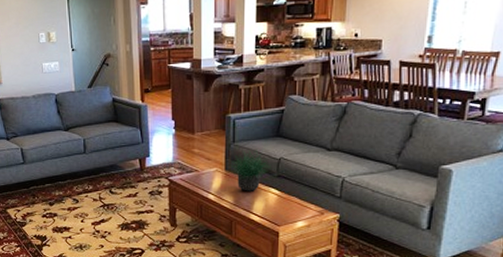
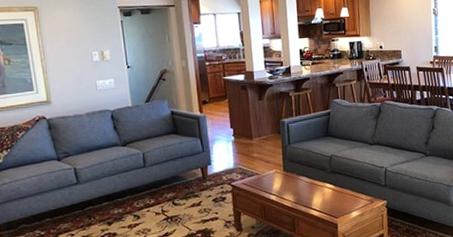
potted plant: present [229,148,271,191] -> none [287,148,324,189]

